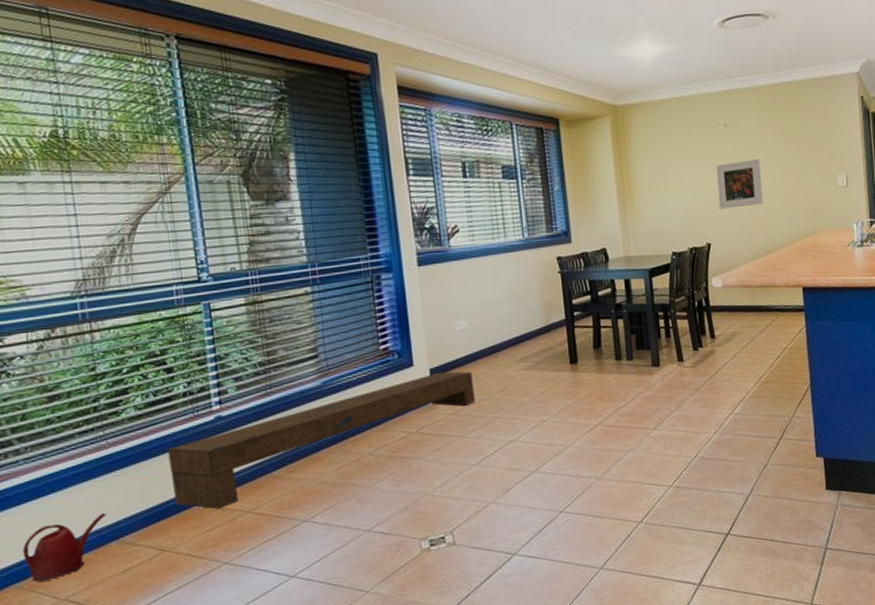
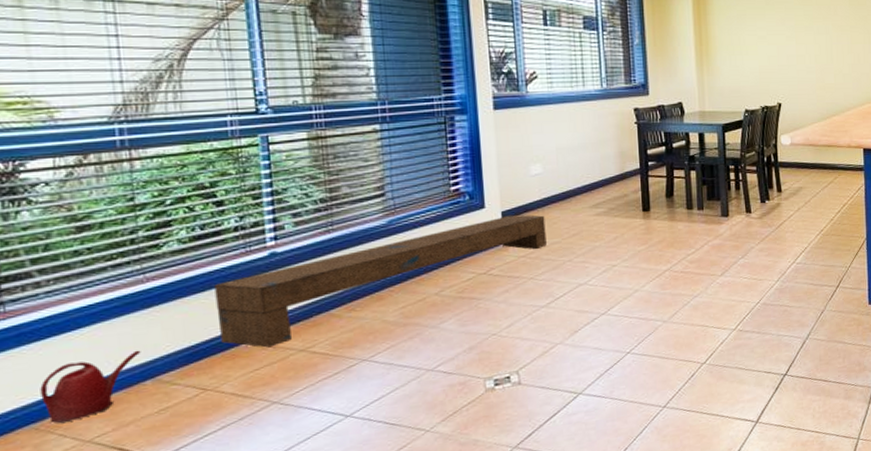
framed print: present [716,159,763,209] -> none [789,28,831,72]

